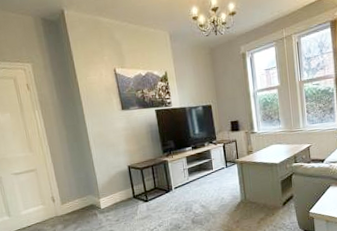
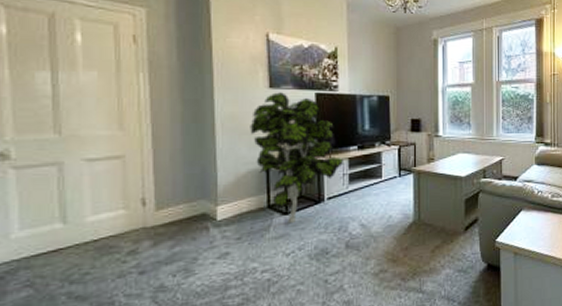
indoor plant: none [113,112,182,208] -> present [250,92,343,224]

